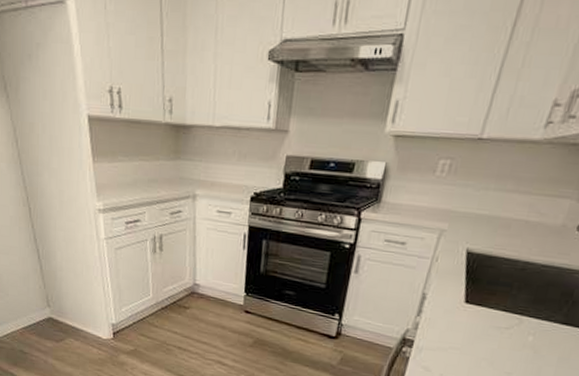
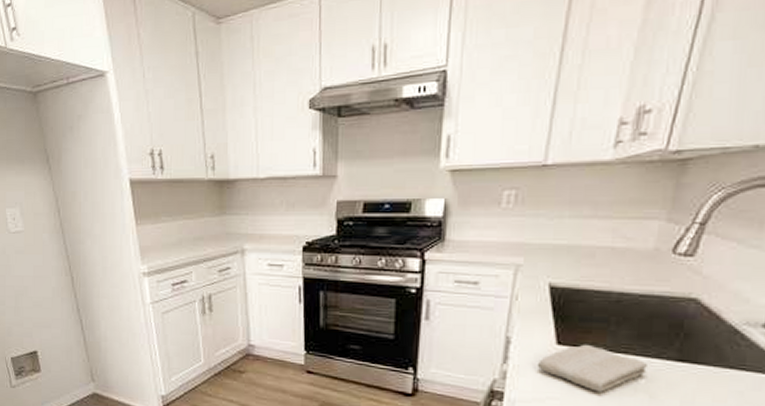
washcloth: none [445,304,538,346] -> present [537,344,649,392]

